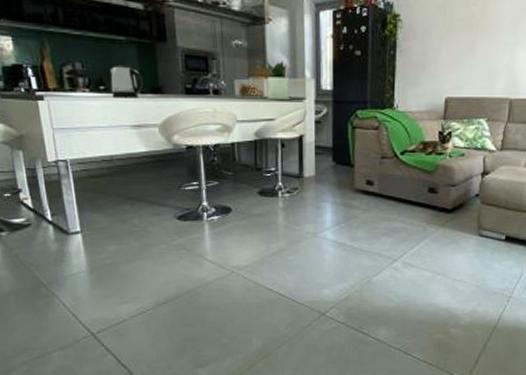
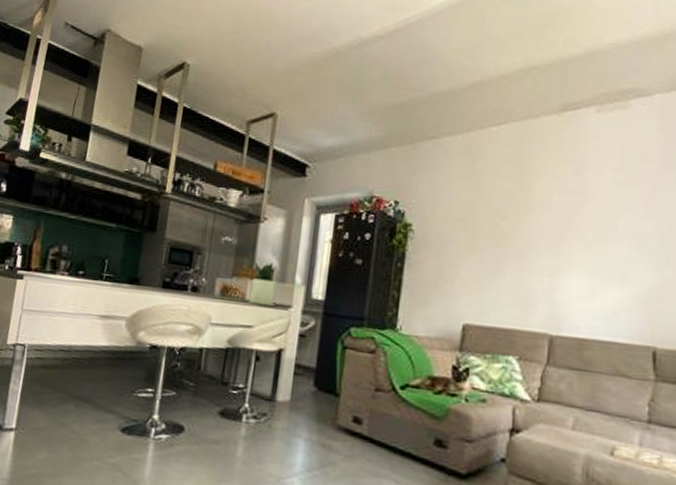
kettle: present [109,65,144,98] -> none [88,251,124,287]

